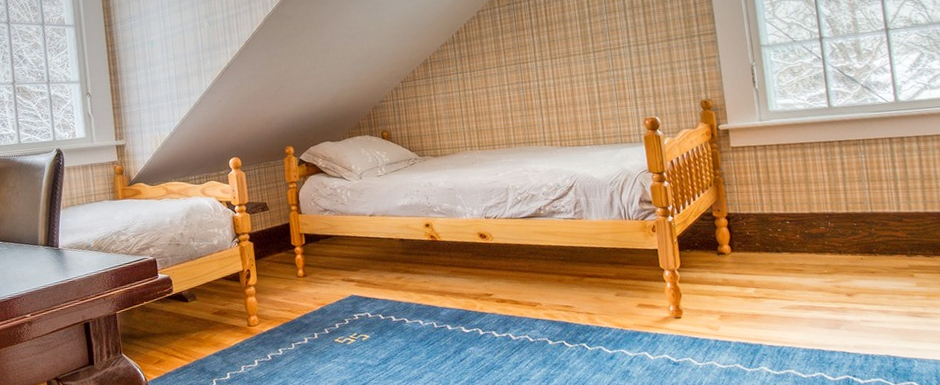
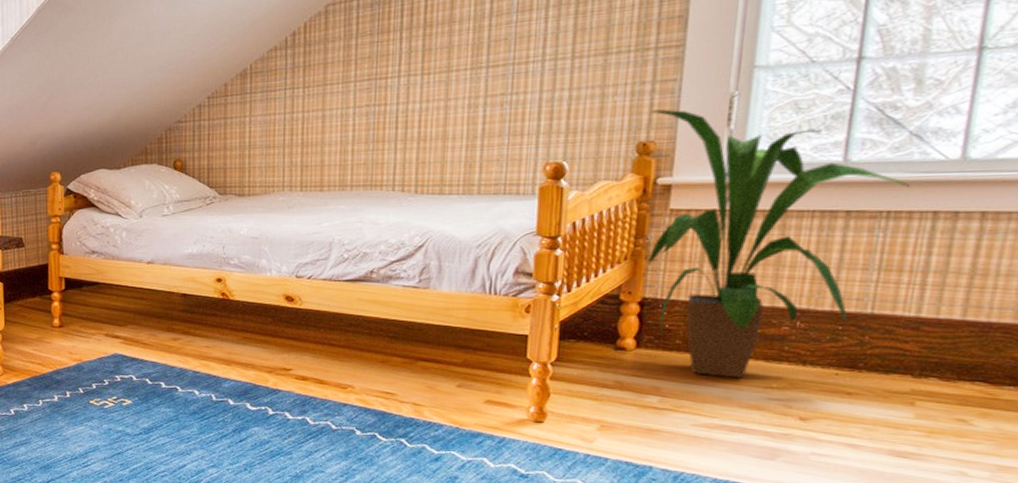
house plant: none [705,76,872,269] -> present [647,109,911,378]

